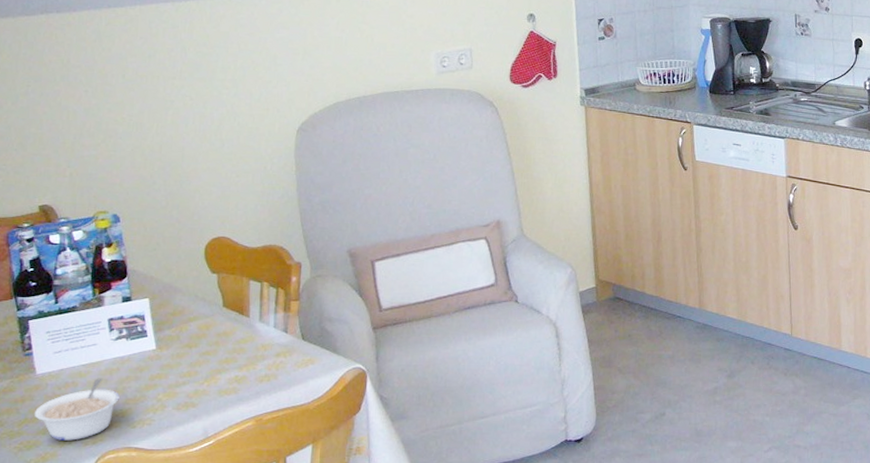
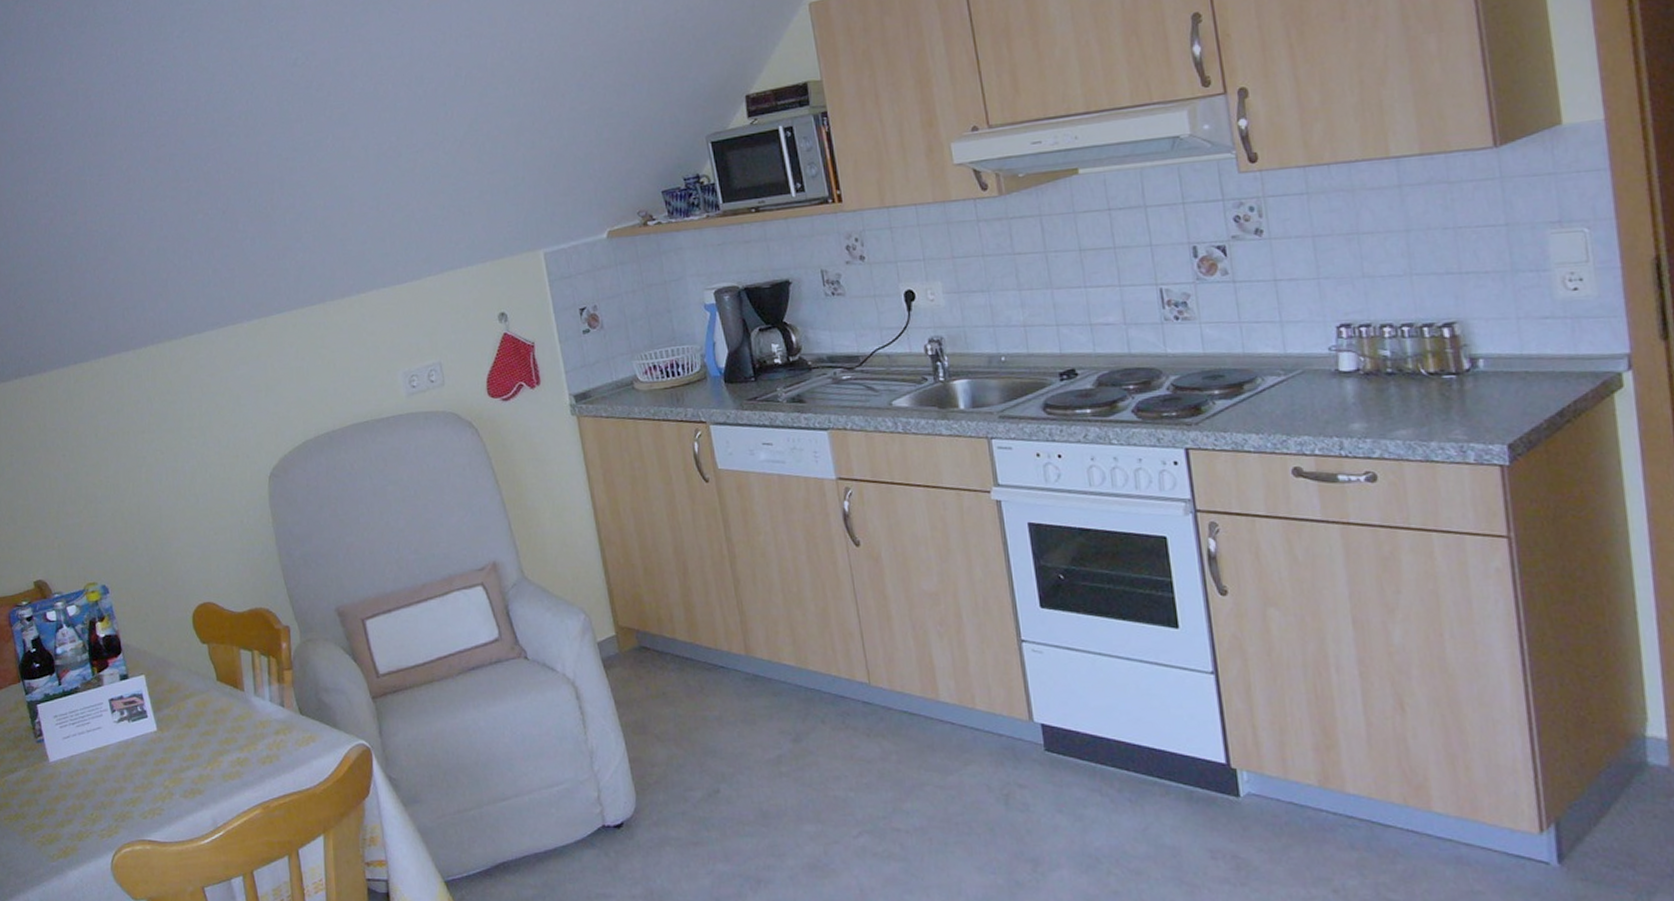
legume: present [35,378,119,441] -> none [52,764,128,833]

